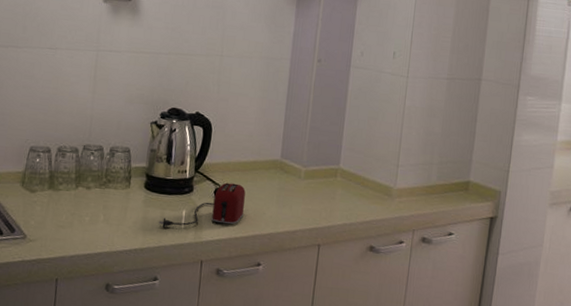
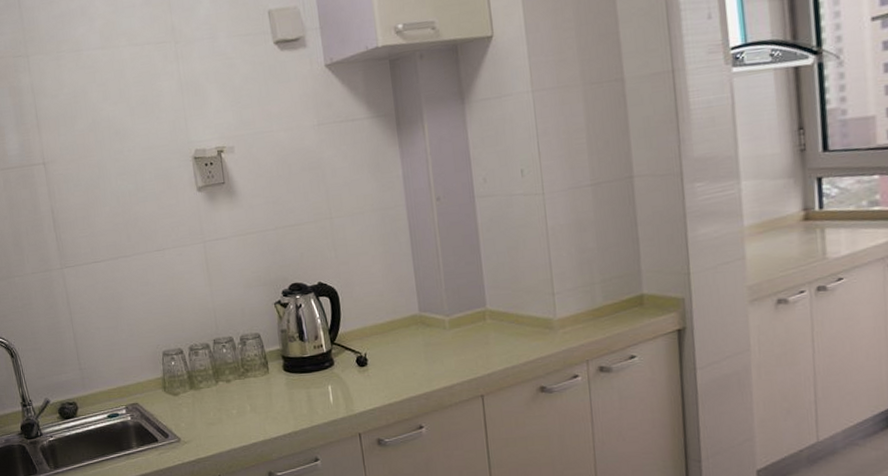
toaster: present [159,182,246,228] -> none [306,347,393,407]

